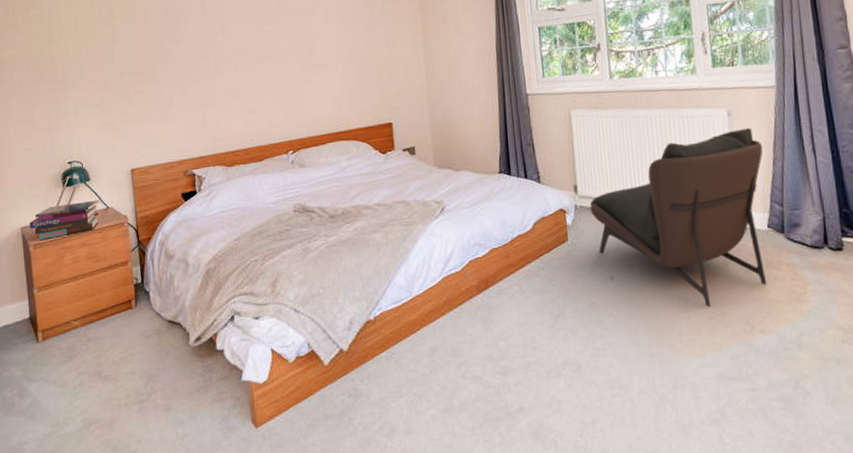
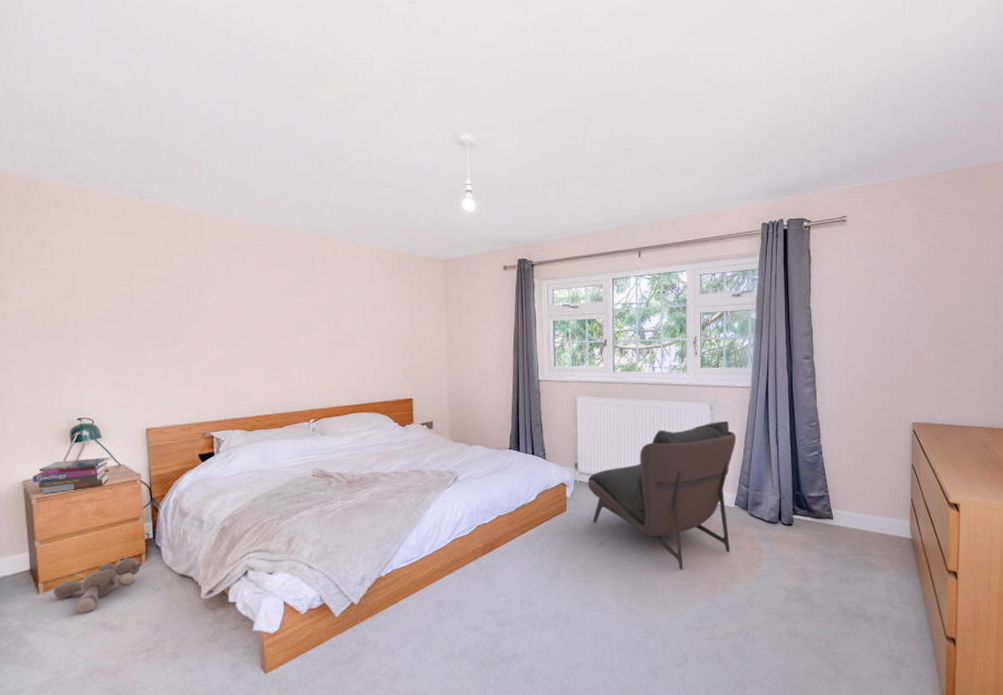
stuffed bear: none [50,304,133,362] -> present [52,558,143,613]

